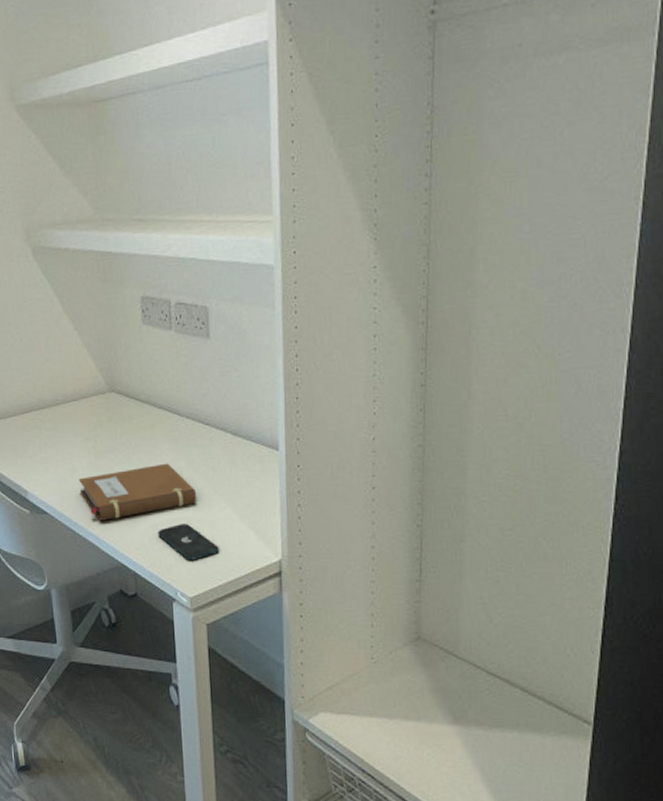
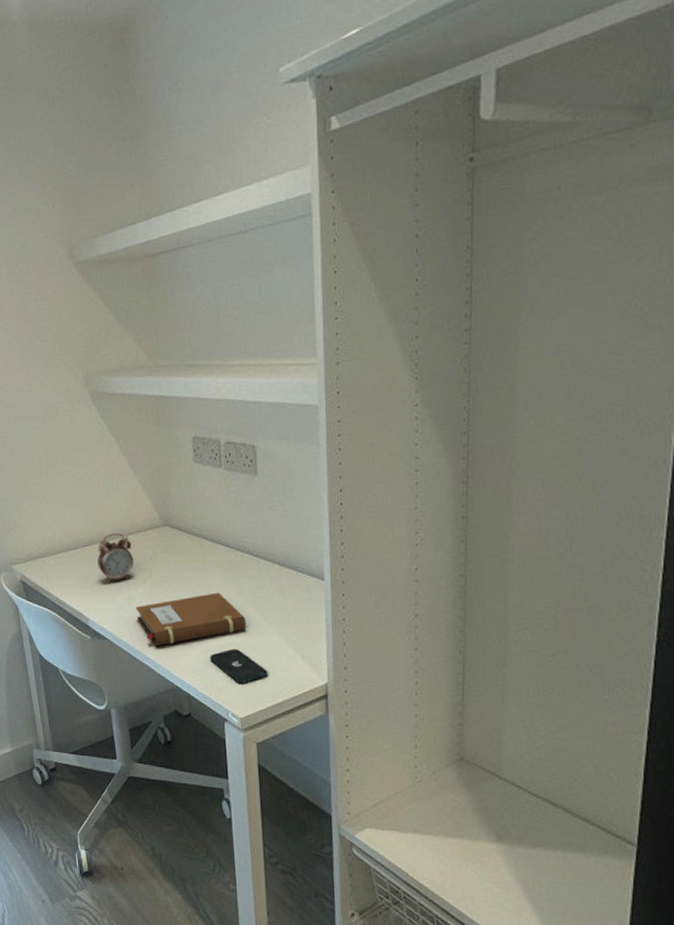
alarm clock: none [37,399,78,453] -> present [97,533,134,583]

